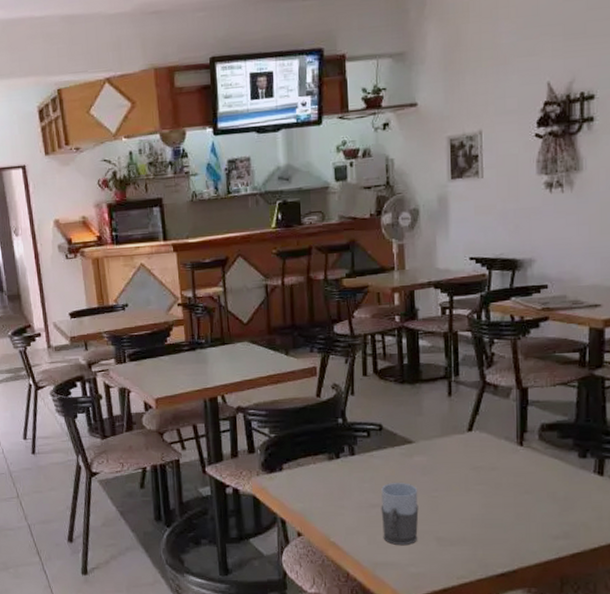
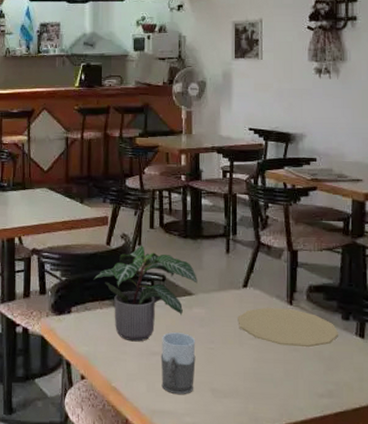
potted plant: none [304,394,418,495] -> present [93,244,197,342]
plate: none [463,449,576,490] -> present [238,307,339,348]

